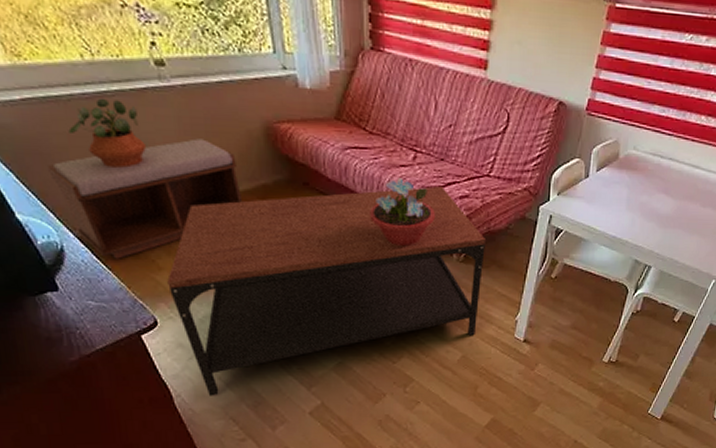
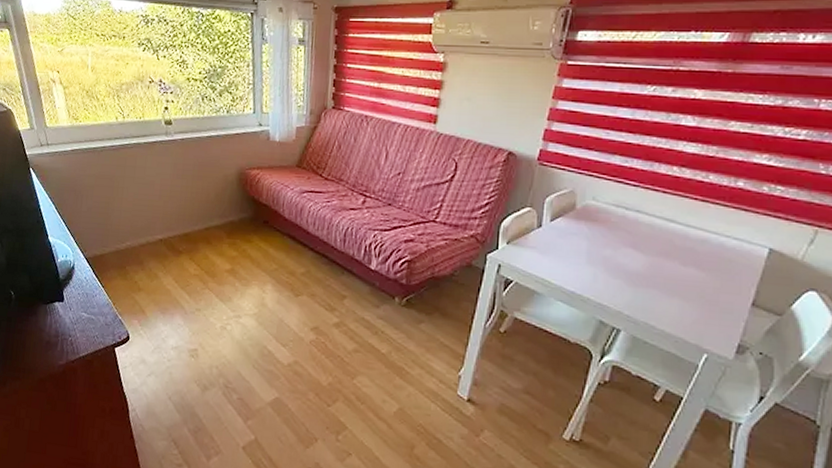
bench: present [46,138,242,259] -> none [76,181,213,279]
potted plant: present [68,97,147,168] -> none [97,149,148,203]
coffee table: present [167,187,485,396] -> none [143,229,429,415]
potted flower: present [369,178,436,247] -> none [318,220,381,286]

